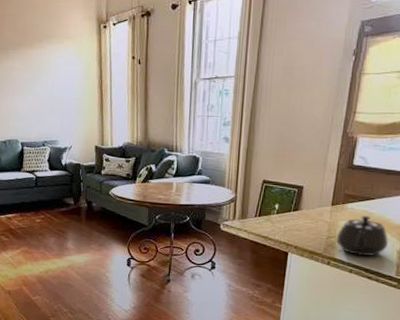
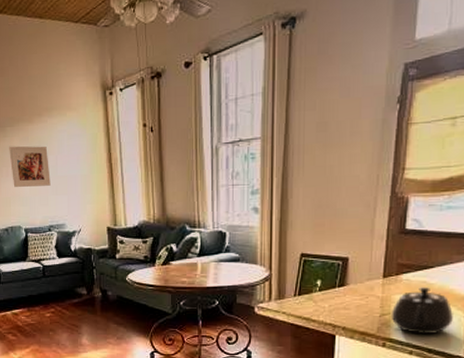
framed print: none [10,67,47,105] -> present [9,146,51,187]

